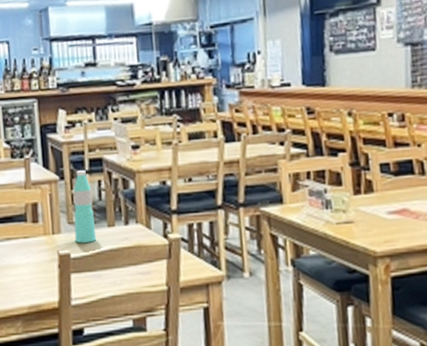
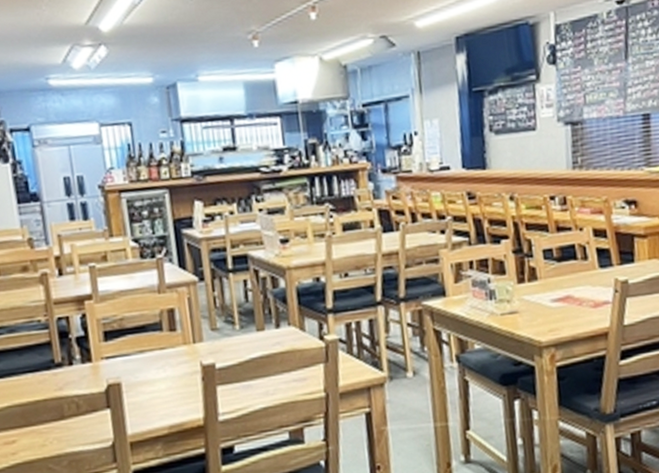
water bottle: present [73,170,97,243] -> none [215,268,245,352]

